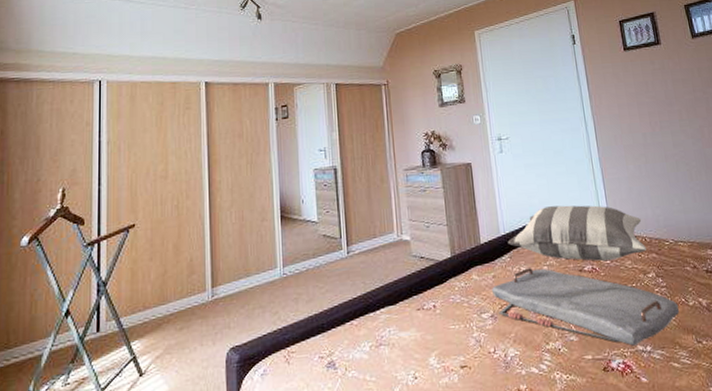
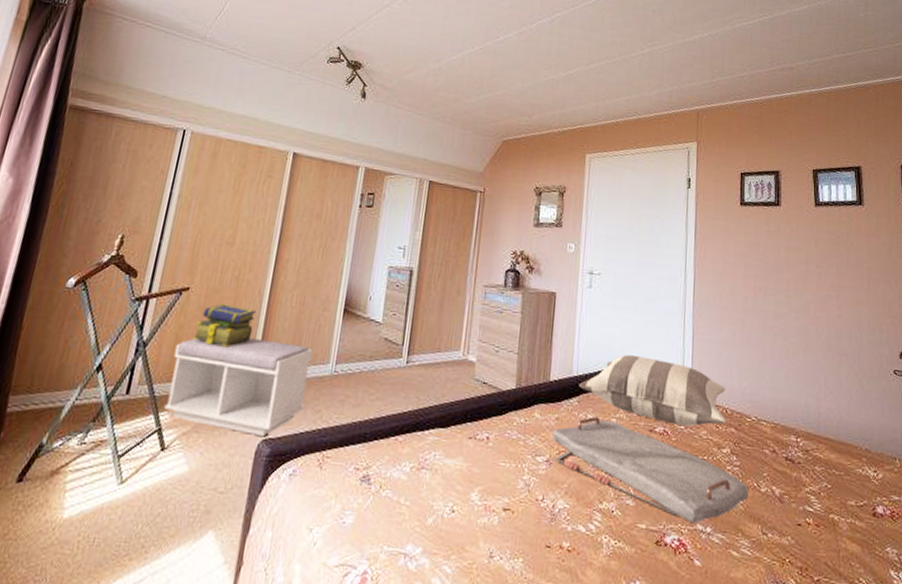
bench: none [133,256,263,346] -> present [164,338,312,437]
stack of books: none [147,232,201,272] -> present [192,303,257,348]

